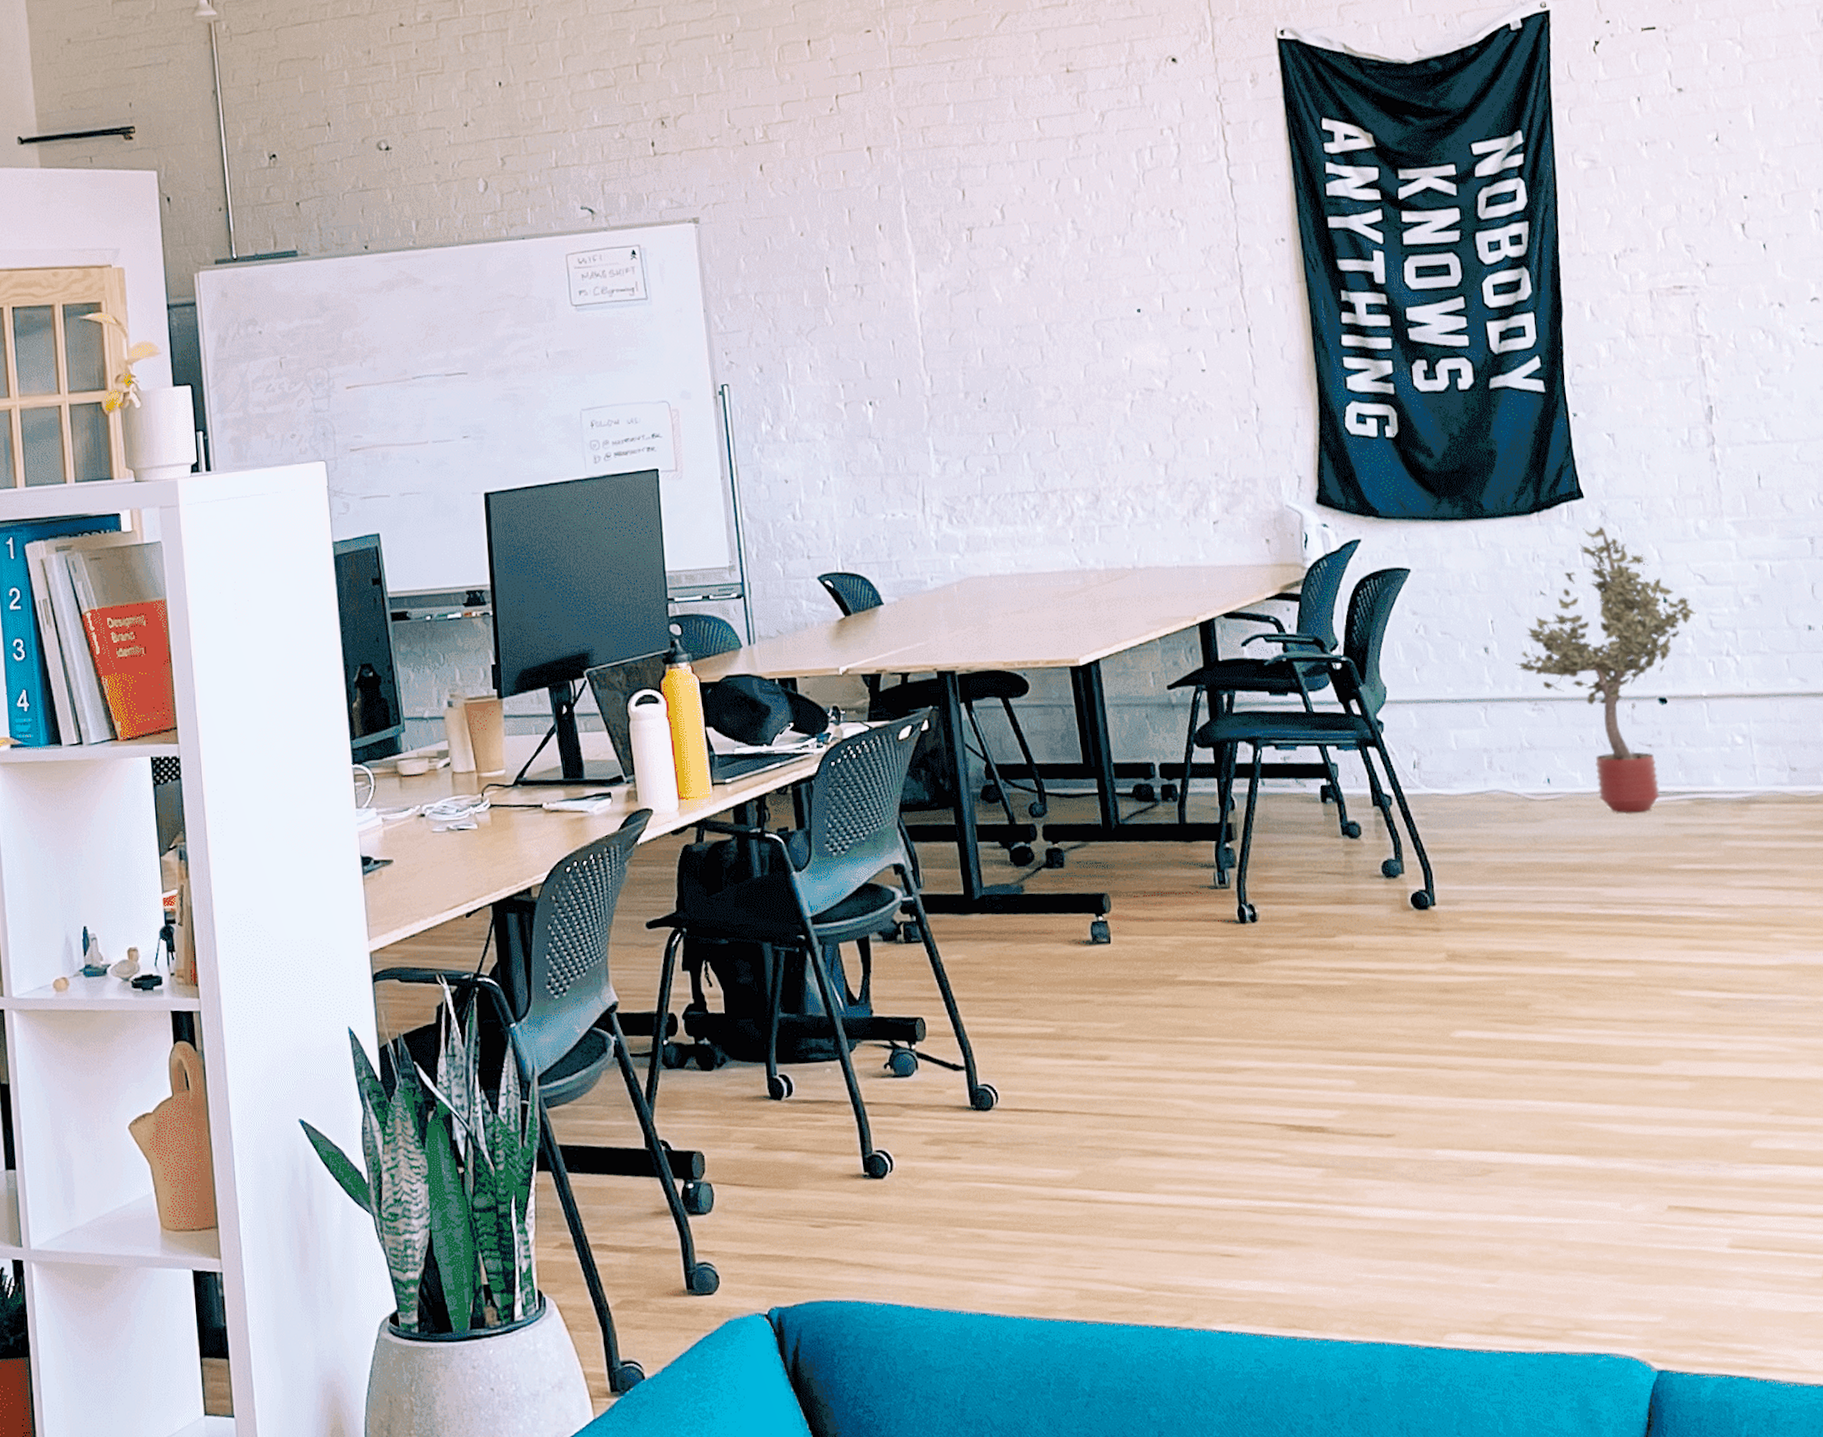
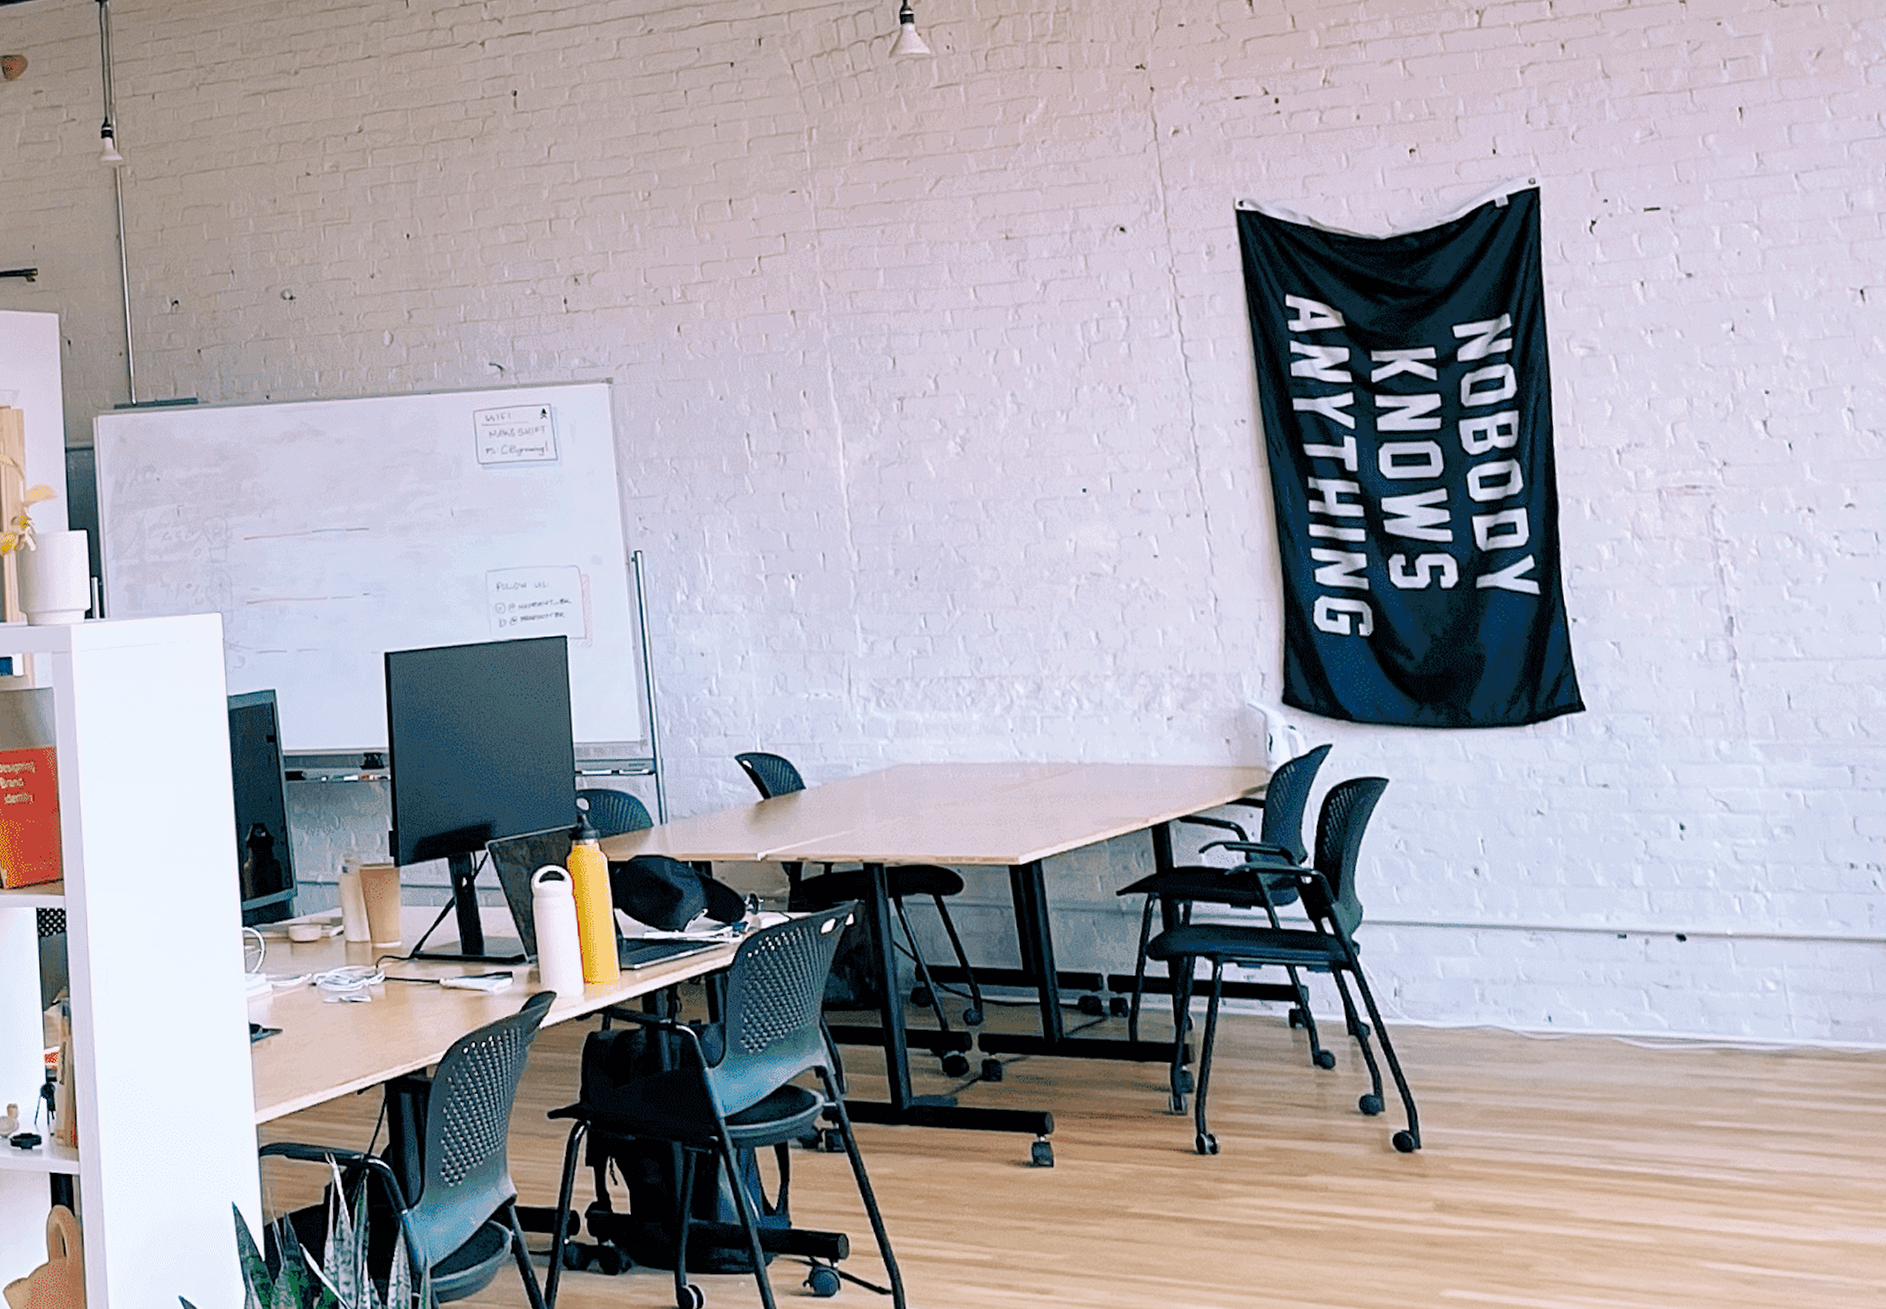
potted tree: present [1513,526,1696,813] -> none [1507,742,1718,1059]

